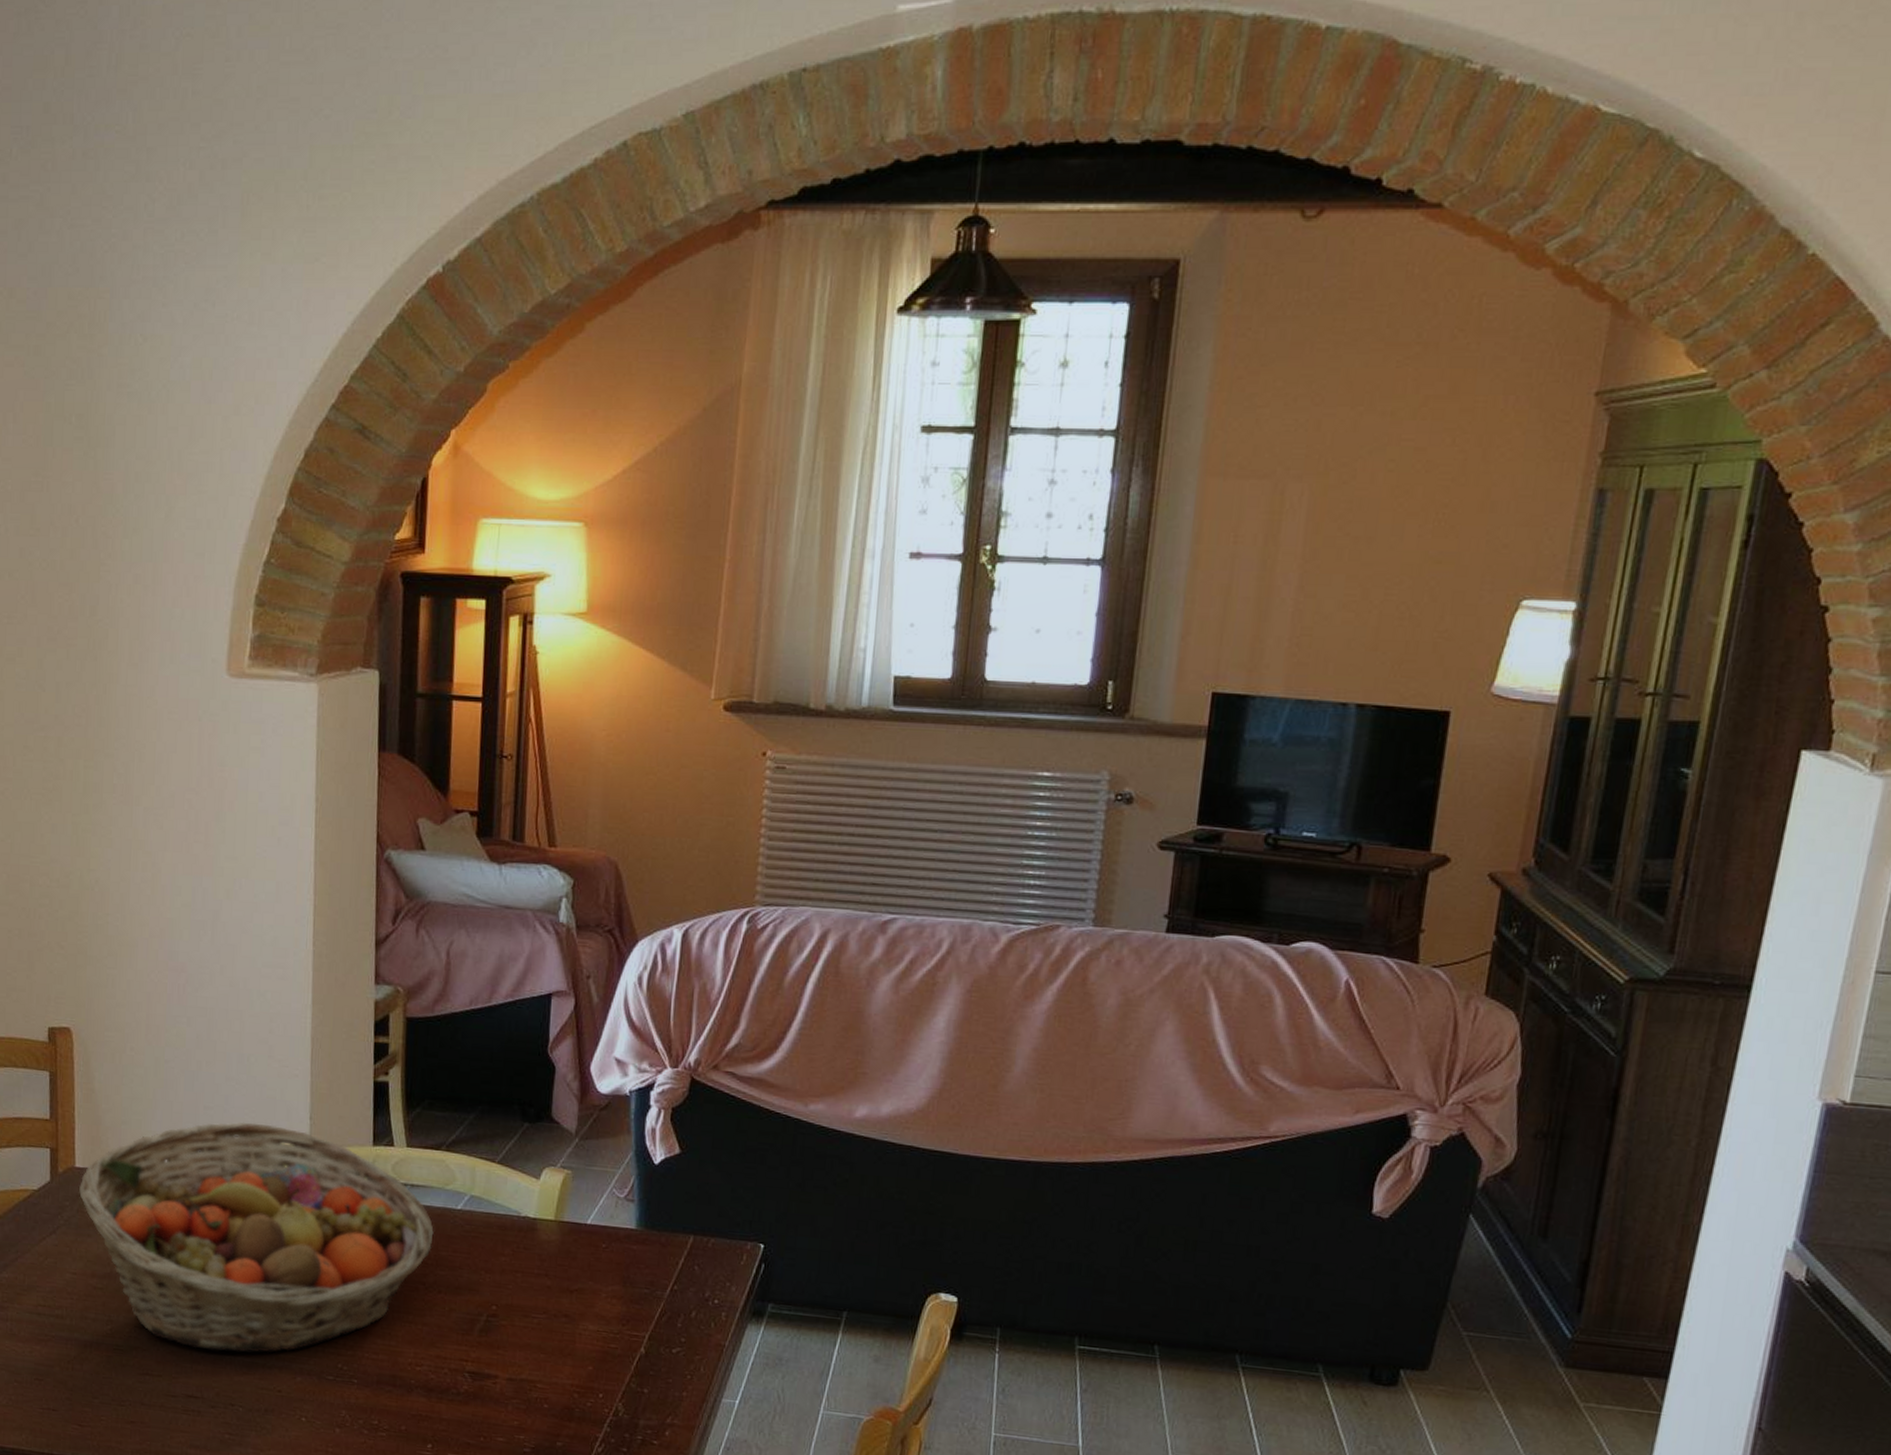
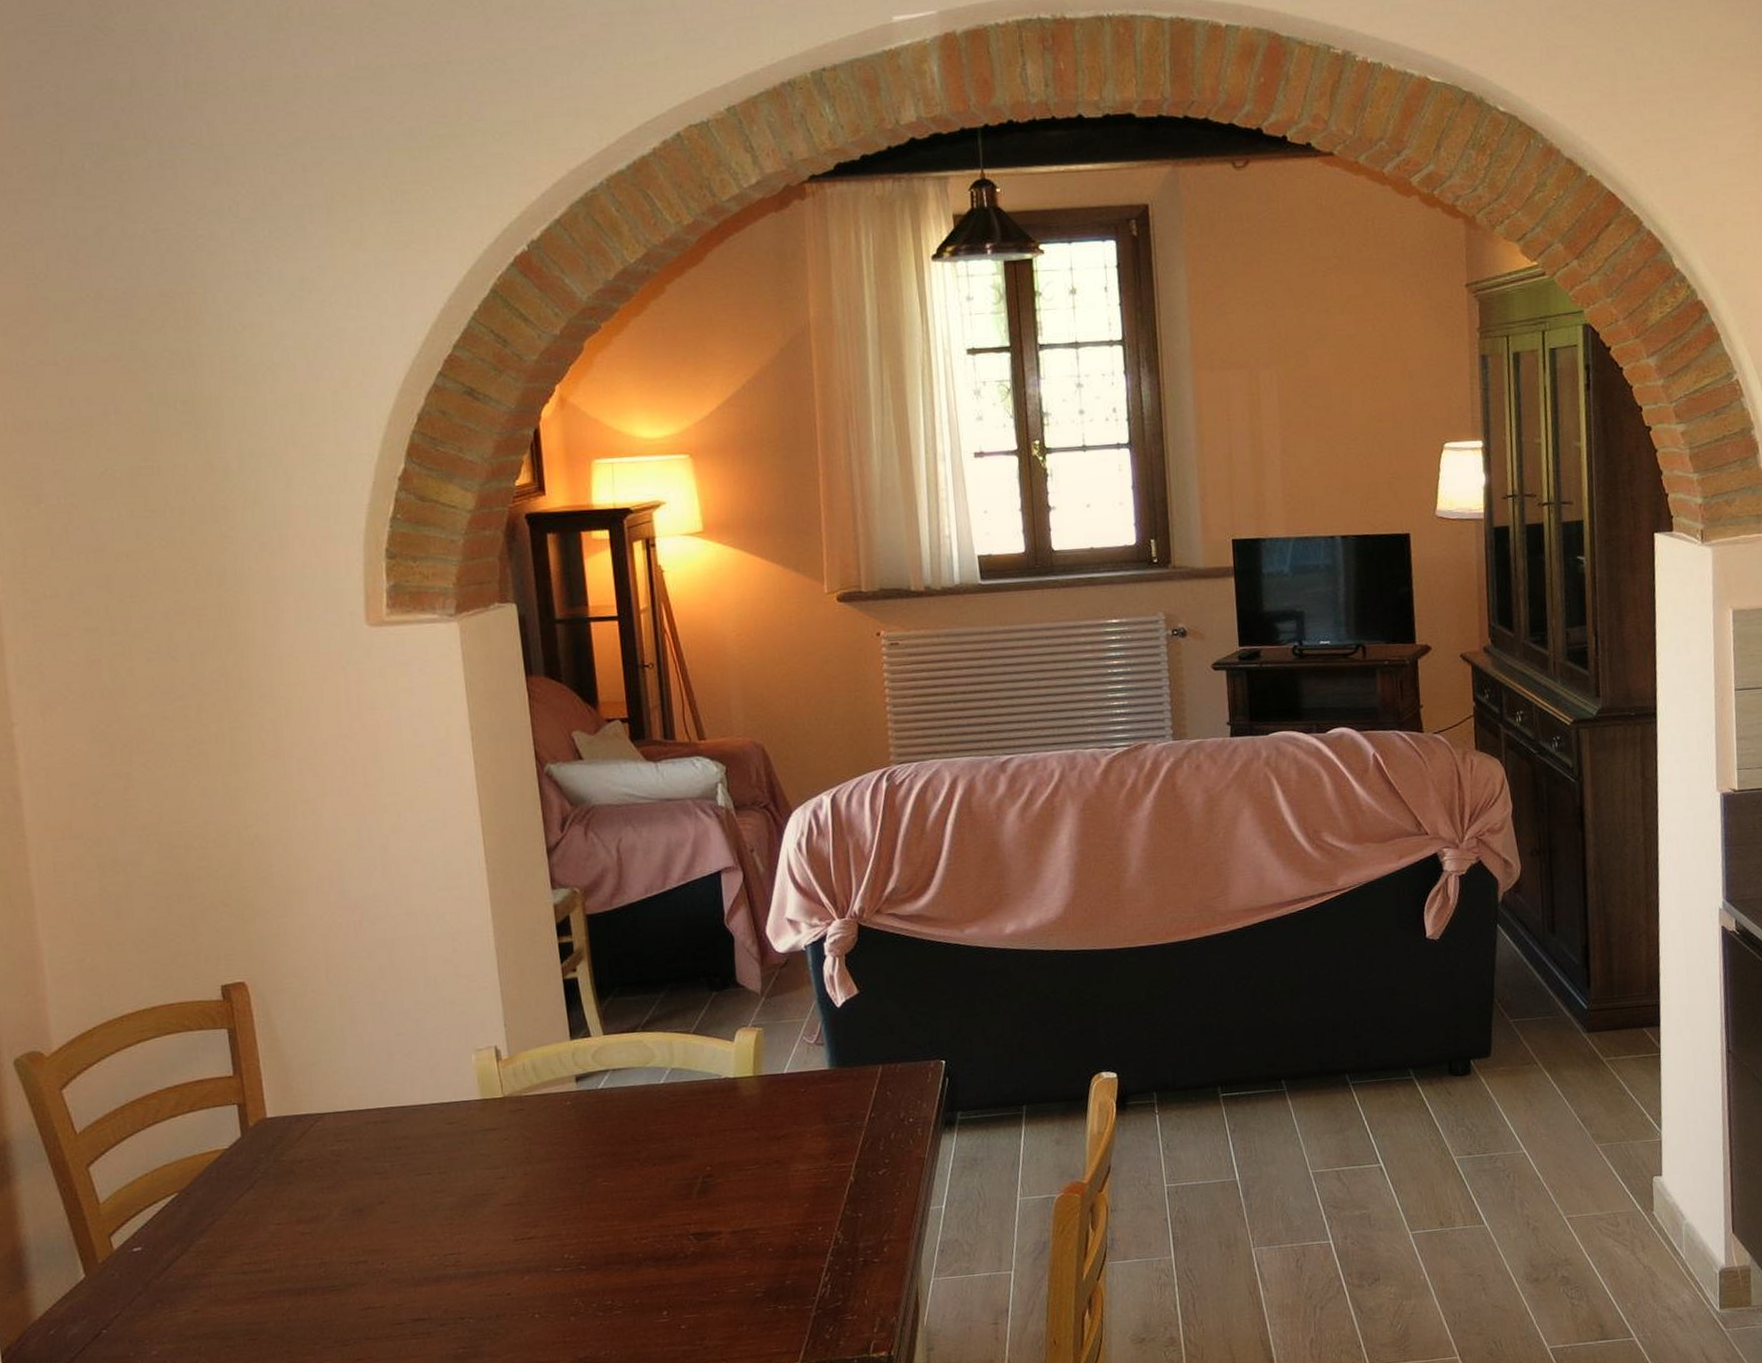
fruit basket: present [79,1122,434,1353] -> none [273,1039,641,1272]

